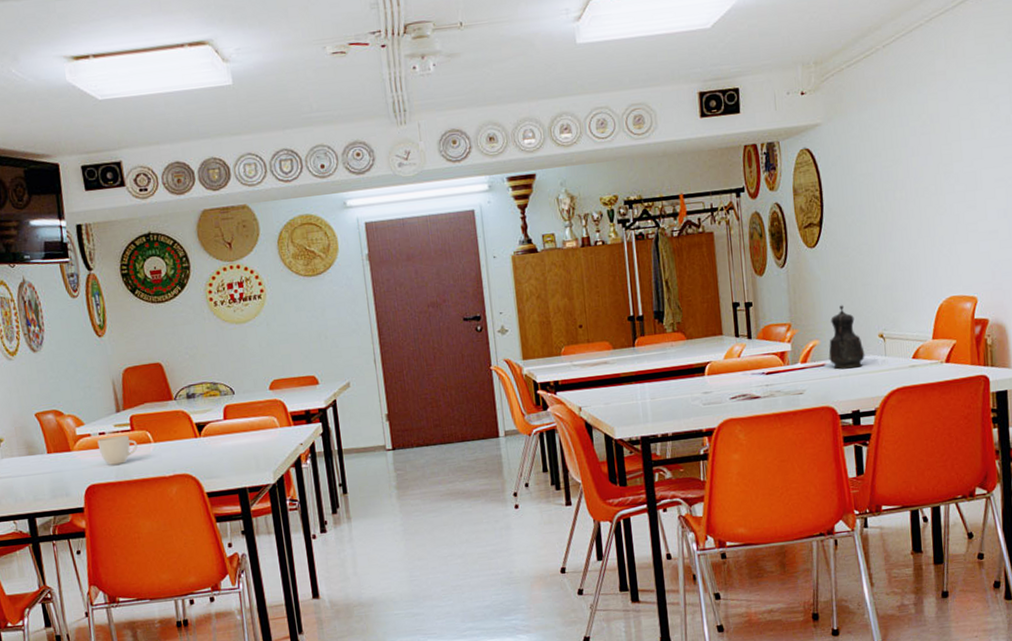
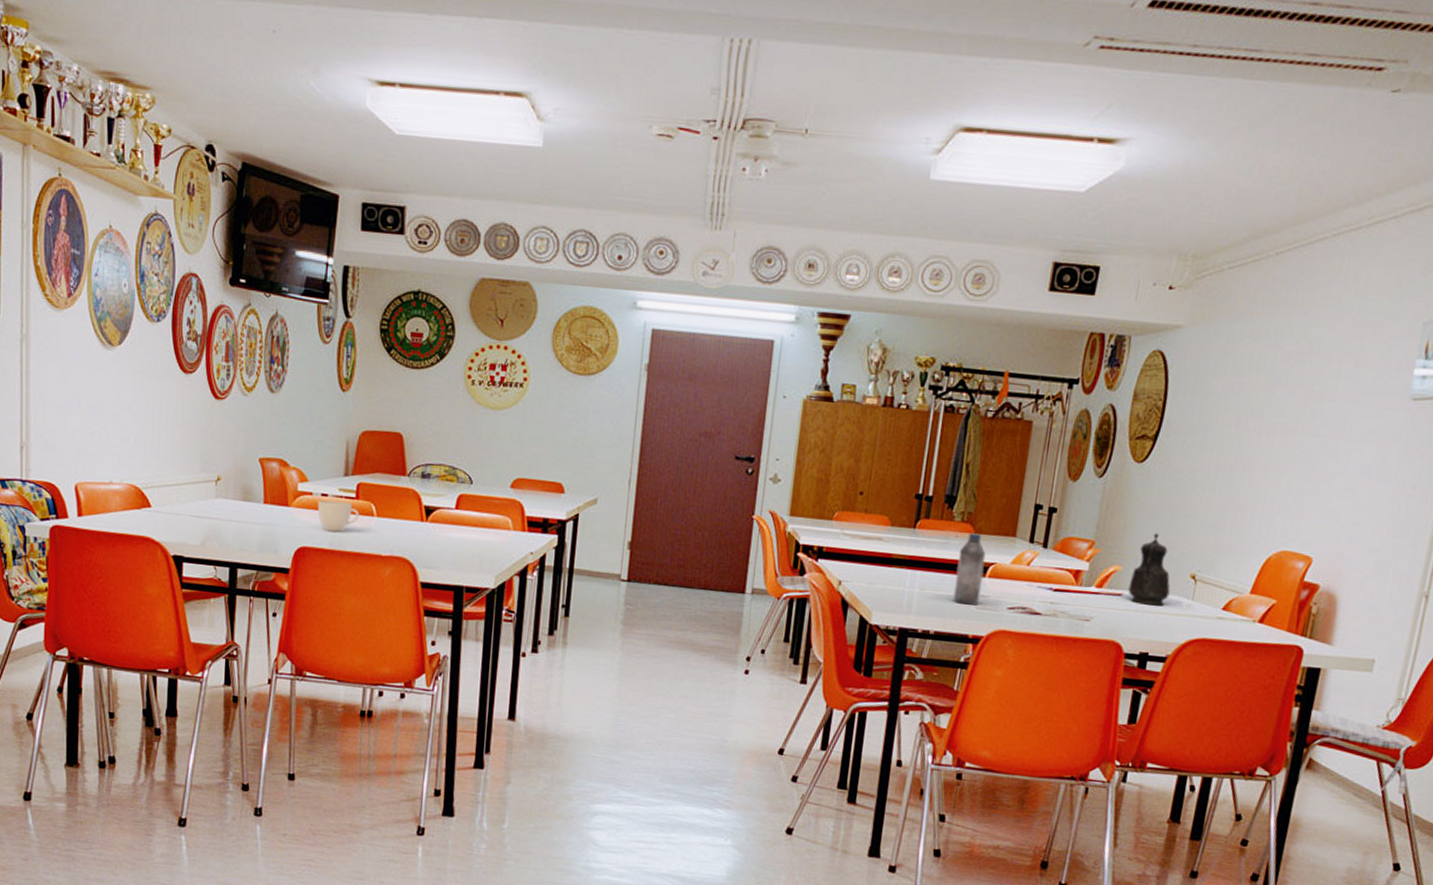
water bottle: none [677,339,705,404] -> present [952,533,986,606]

